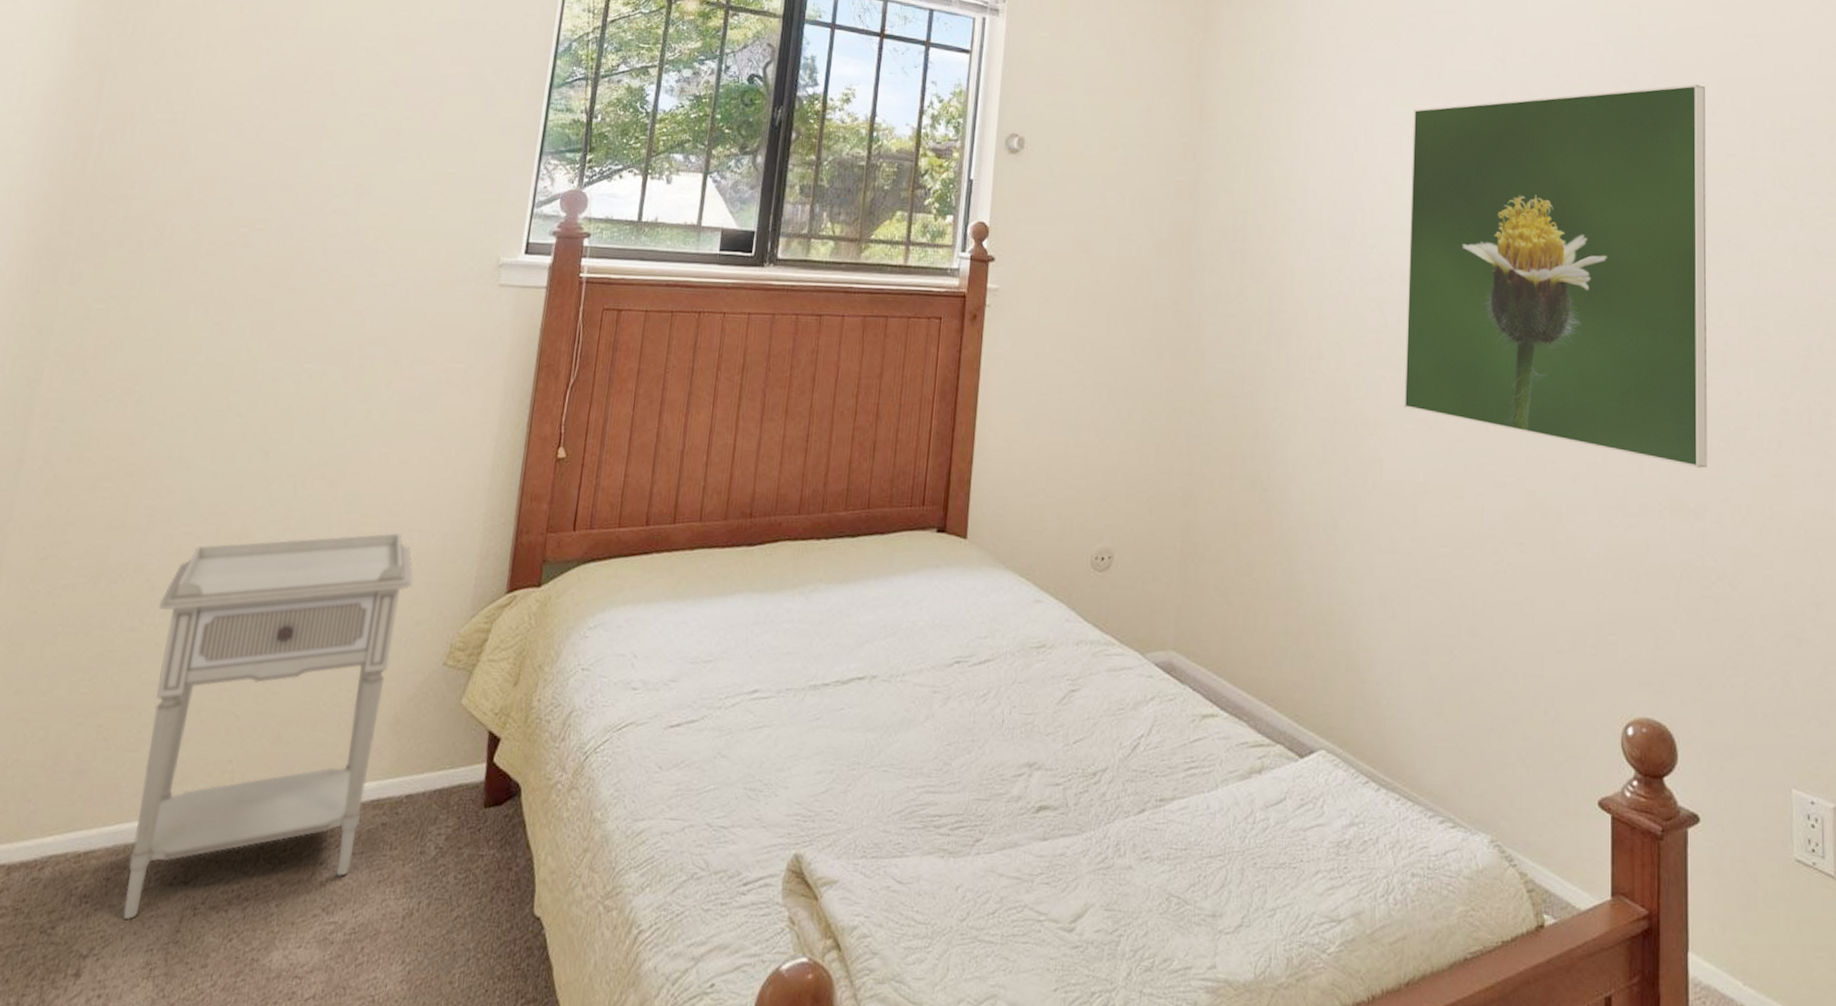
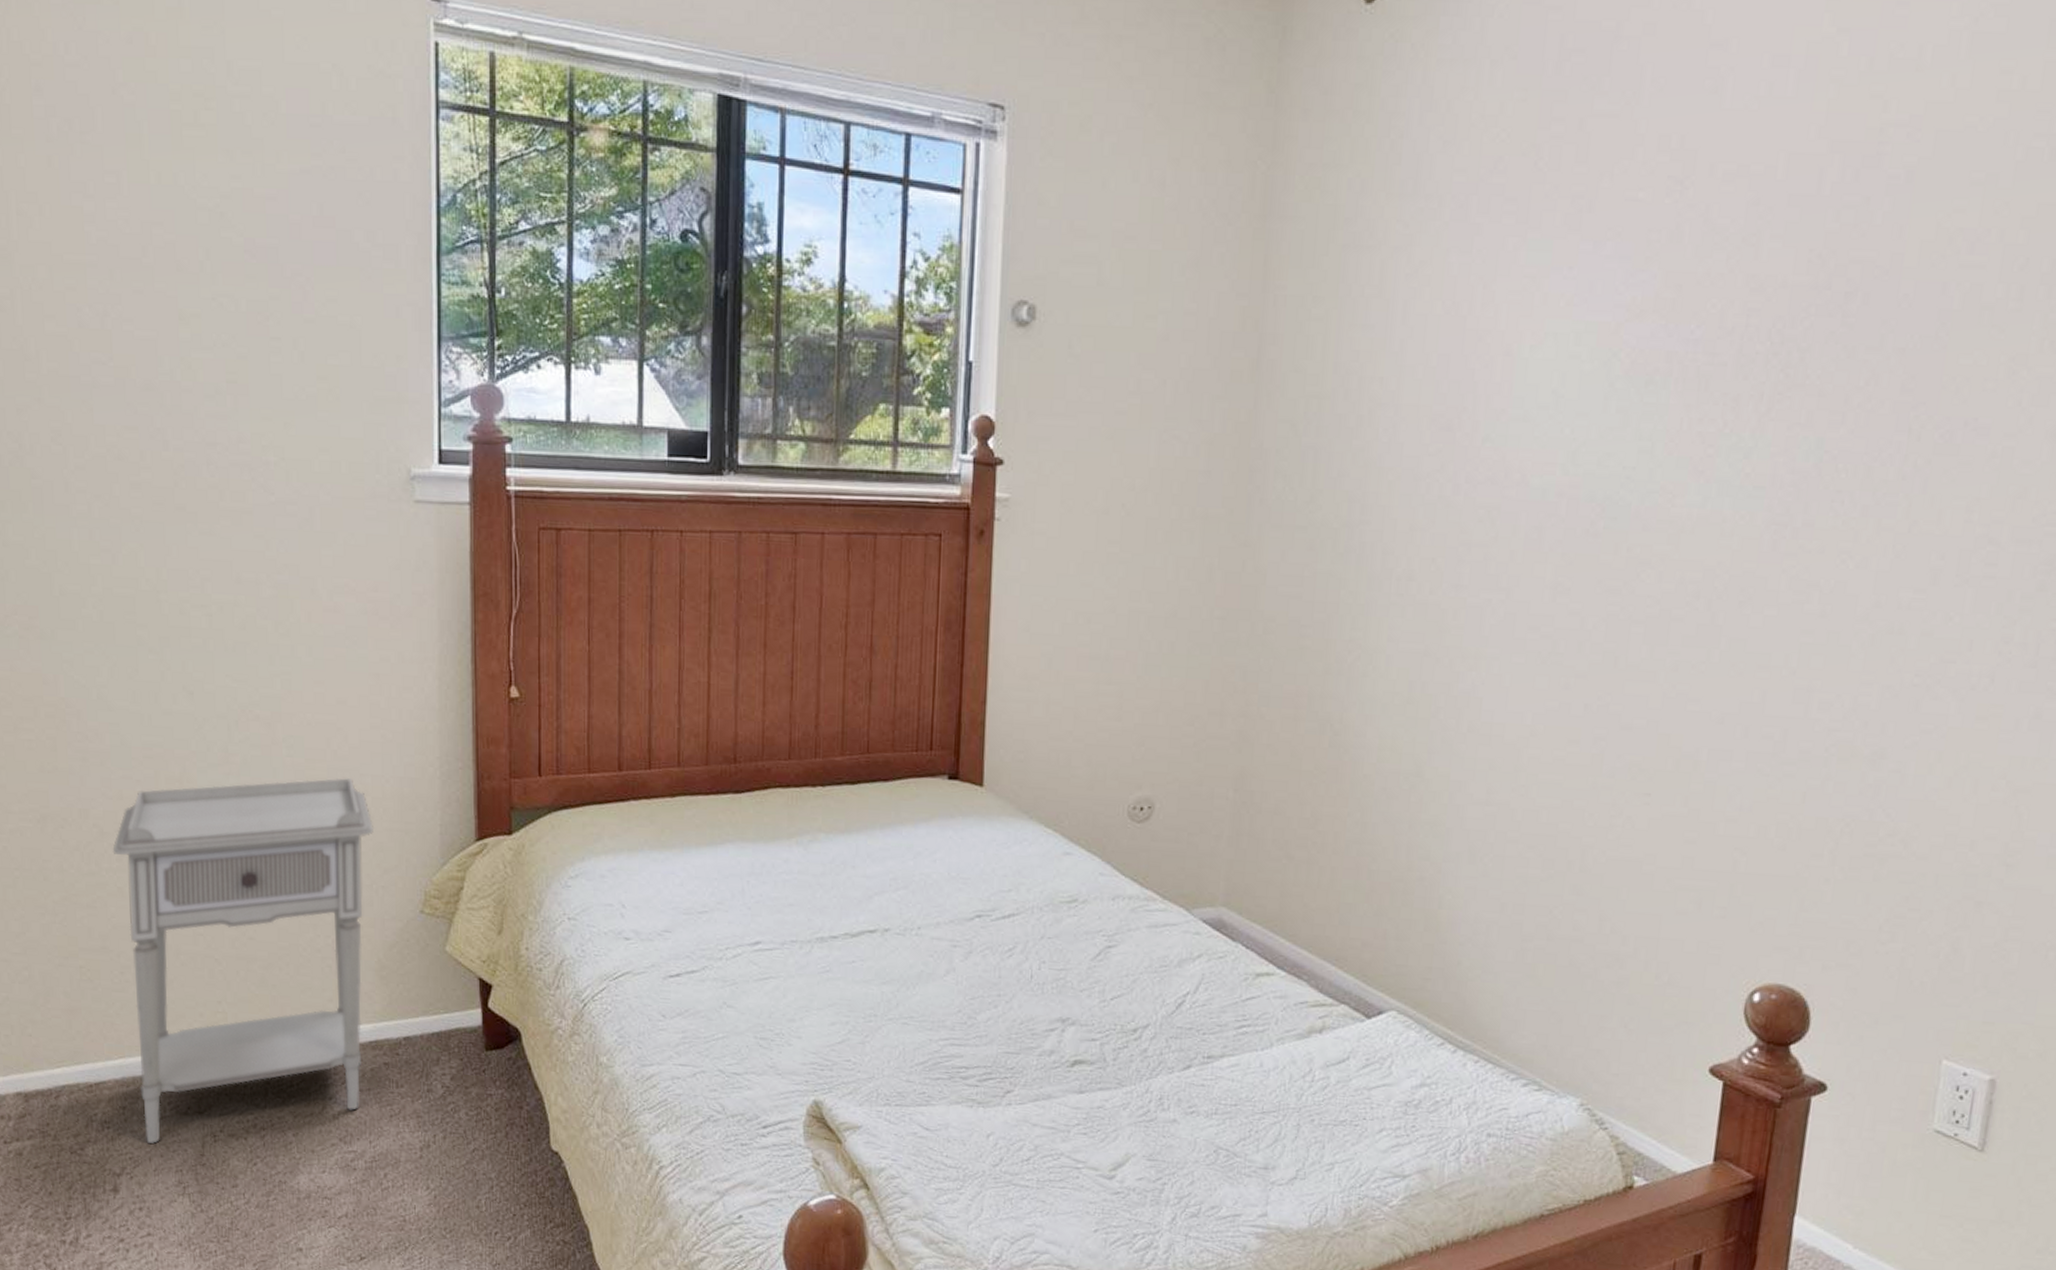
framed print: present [1404,84,1707,468] -> none [1513,209,1964,709]

